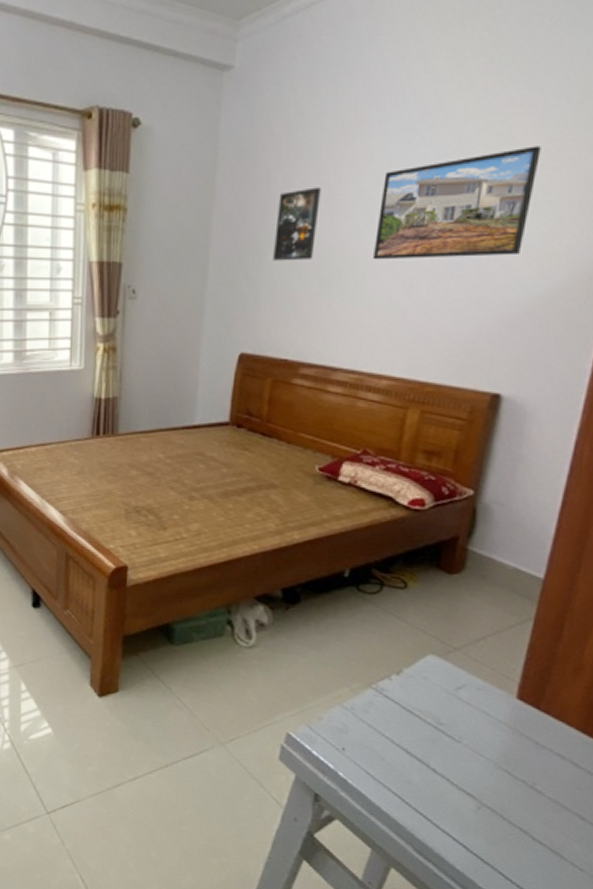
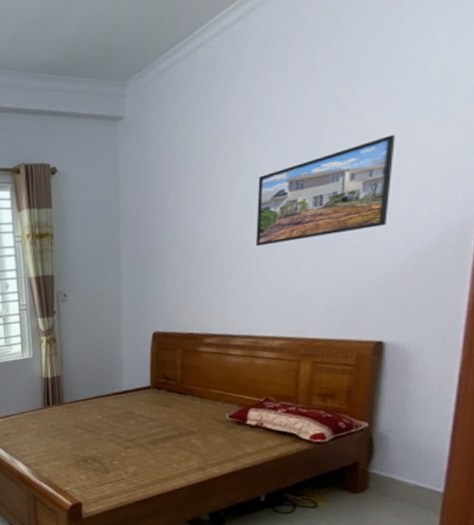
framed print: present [273,187,321,261] -> none [171,196,206,259]

